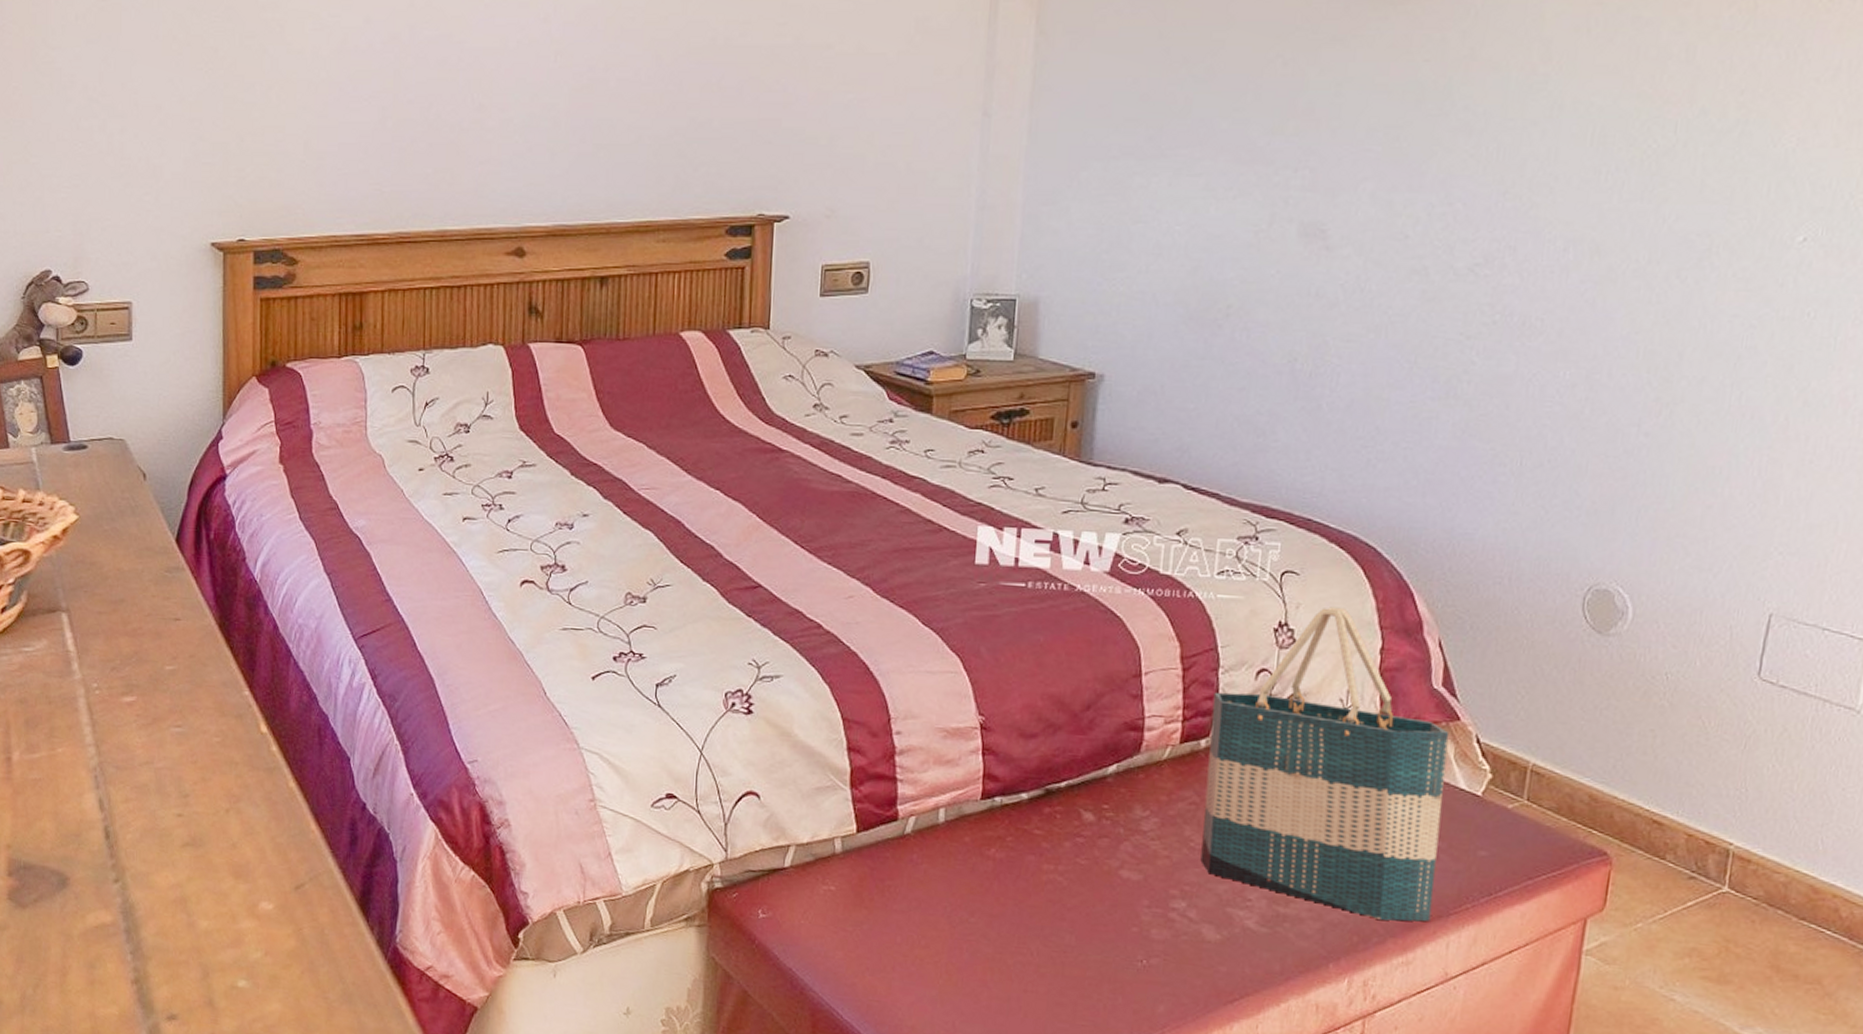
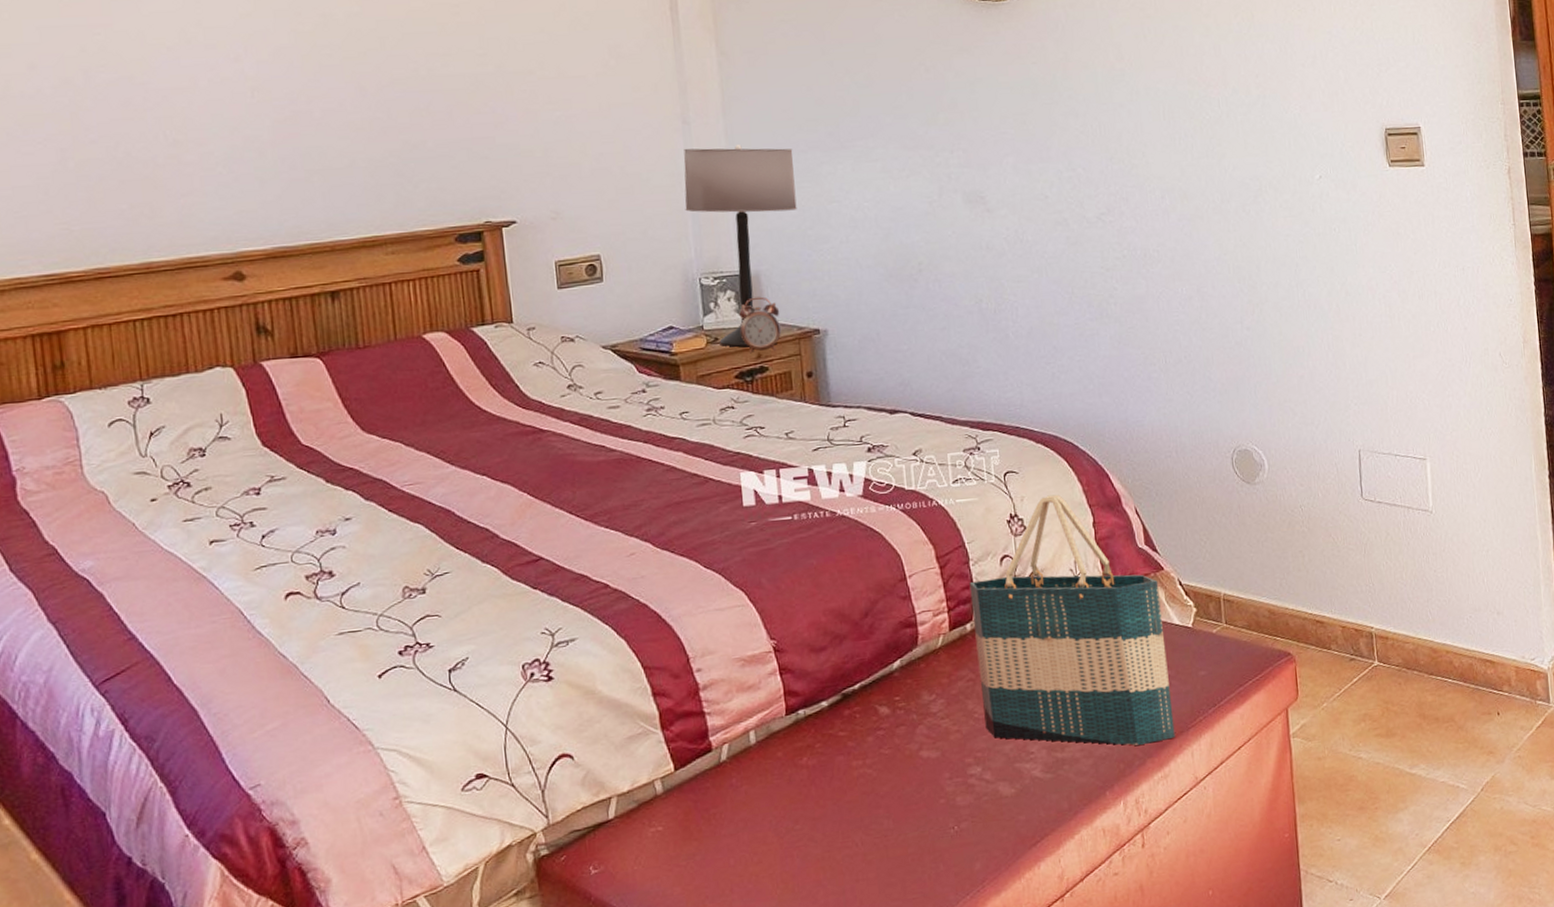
table lamp: none [969,145,1103,385] -> present [683,145,797,348]
alarm clock: none [1005,327,1054,394] -> present [739,296,782,354]

